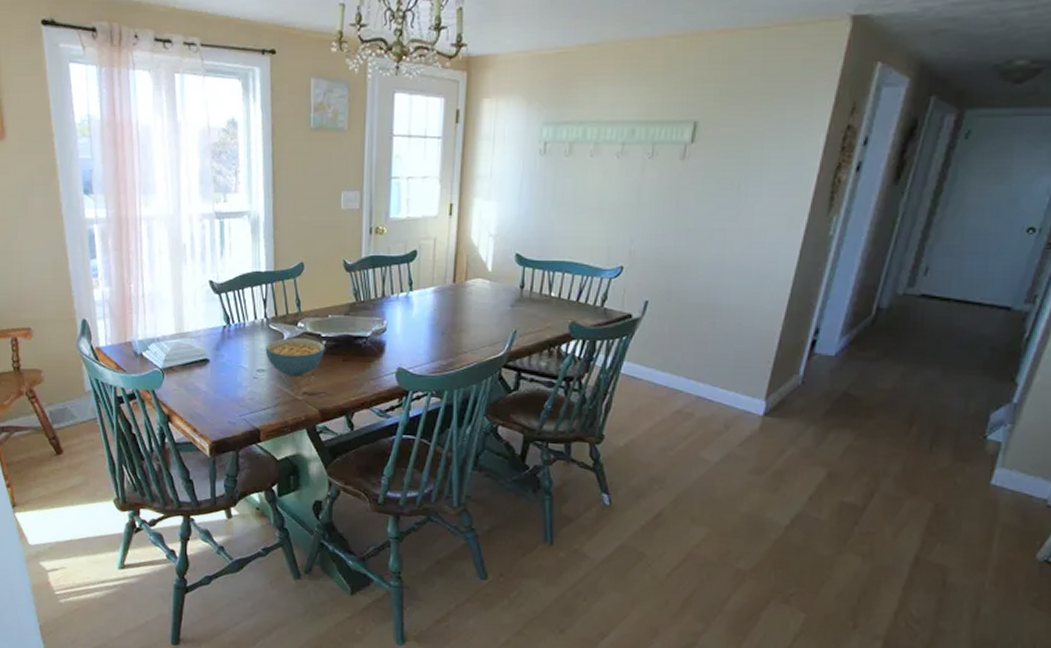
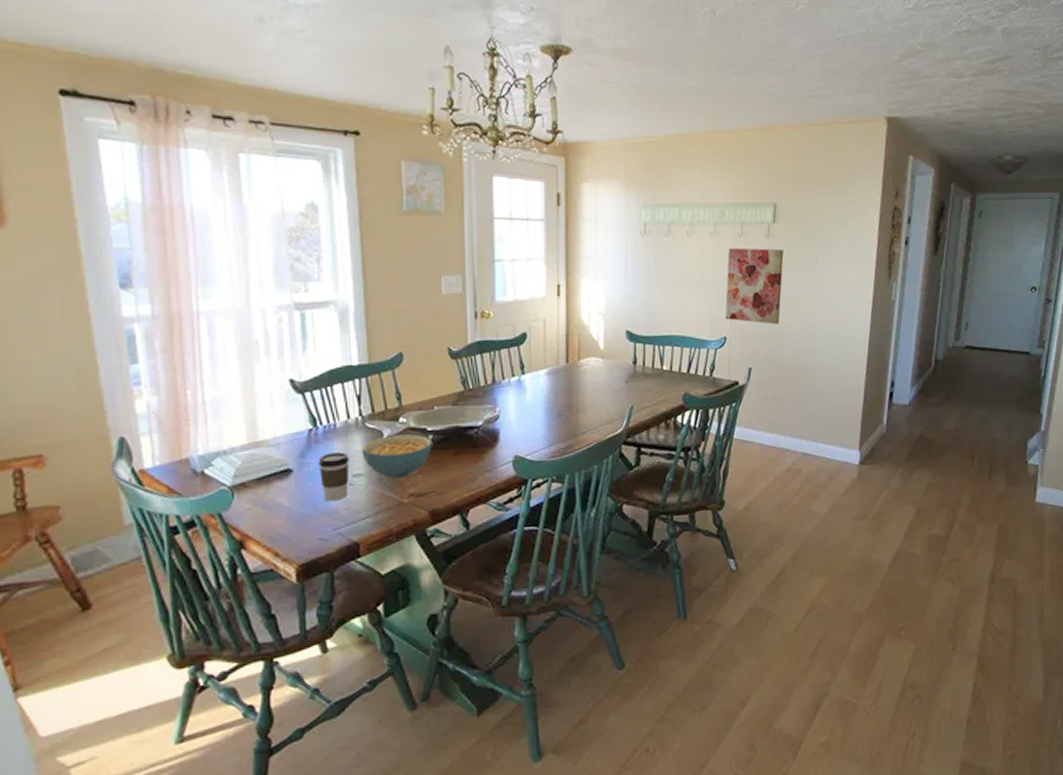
coffee cup: none [230,348,255,391] -> present [318,452,350,501]
wall art: none [624,170,700,256] -> present [725,247,784,324]

